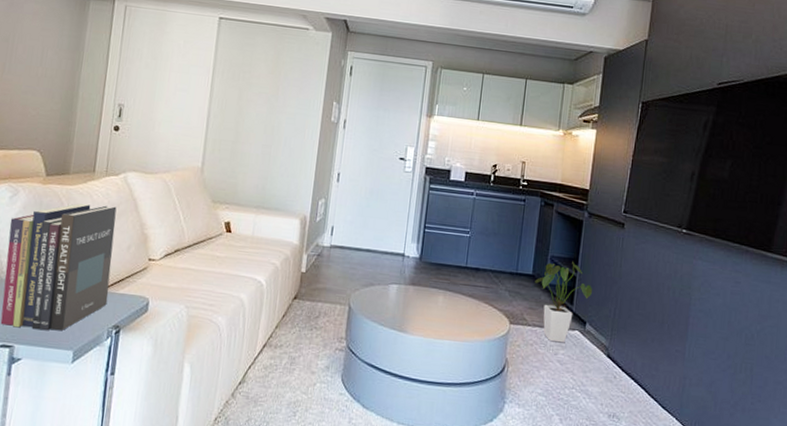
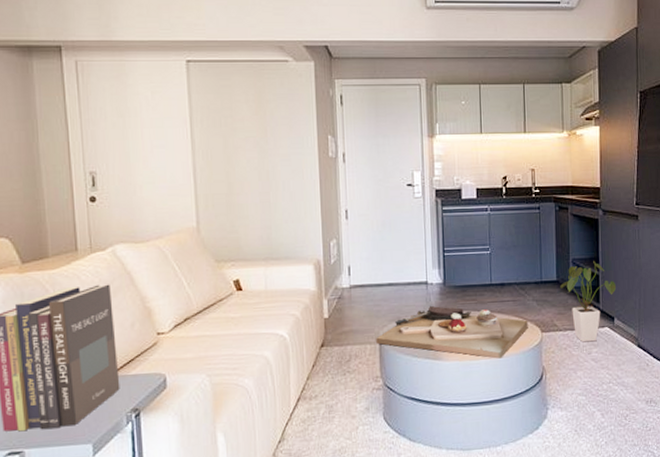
decorative tray: none [346,277,498,343] -> present [376,305,528,359]

